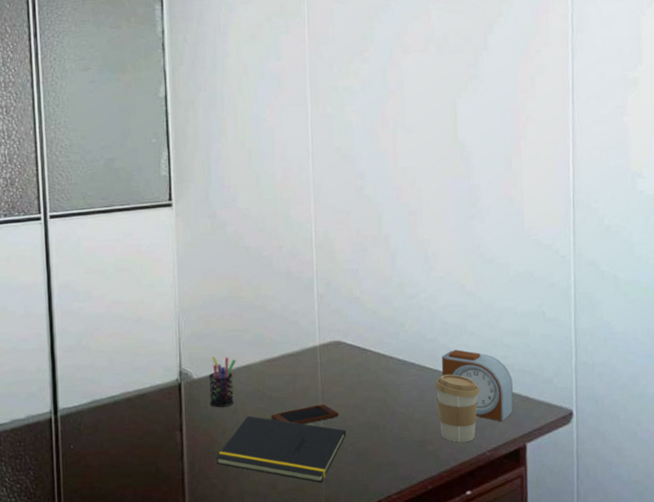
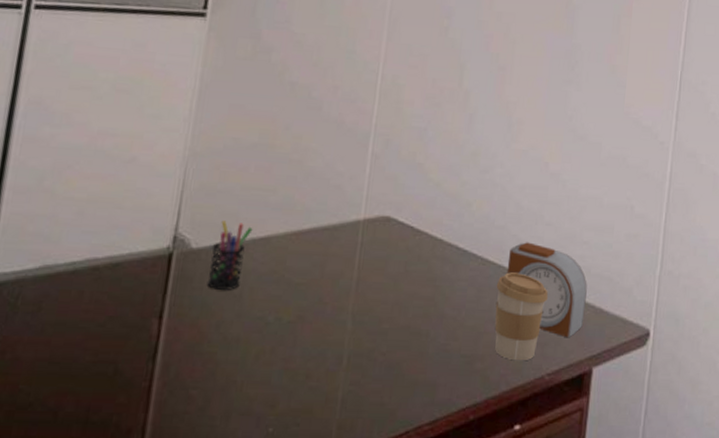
notepad: present [216,415,347,483] -> none [201,304,380,404]
smartphone: present [270,404,339,424] -> none [285,297,374,322]

